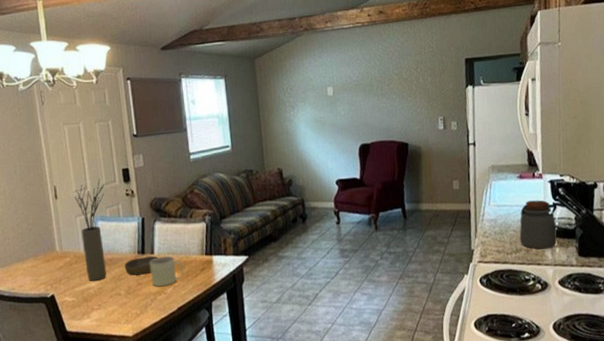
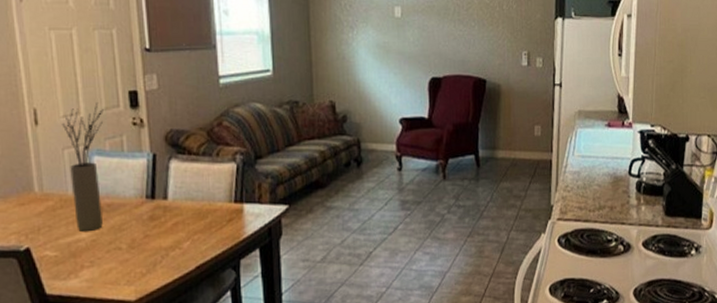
bowl: present [125,256,158,276] -> none [128,202,173,226]
mug: present [149,255,183,287] -> none [161,202,205,241]
jar: present [519,200,557,249] -> none [604,152,643,207]

